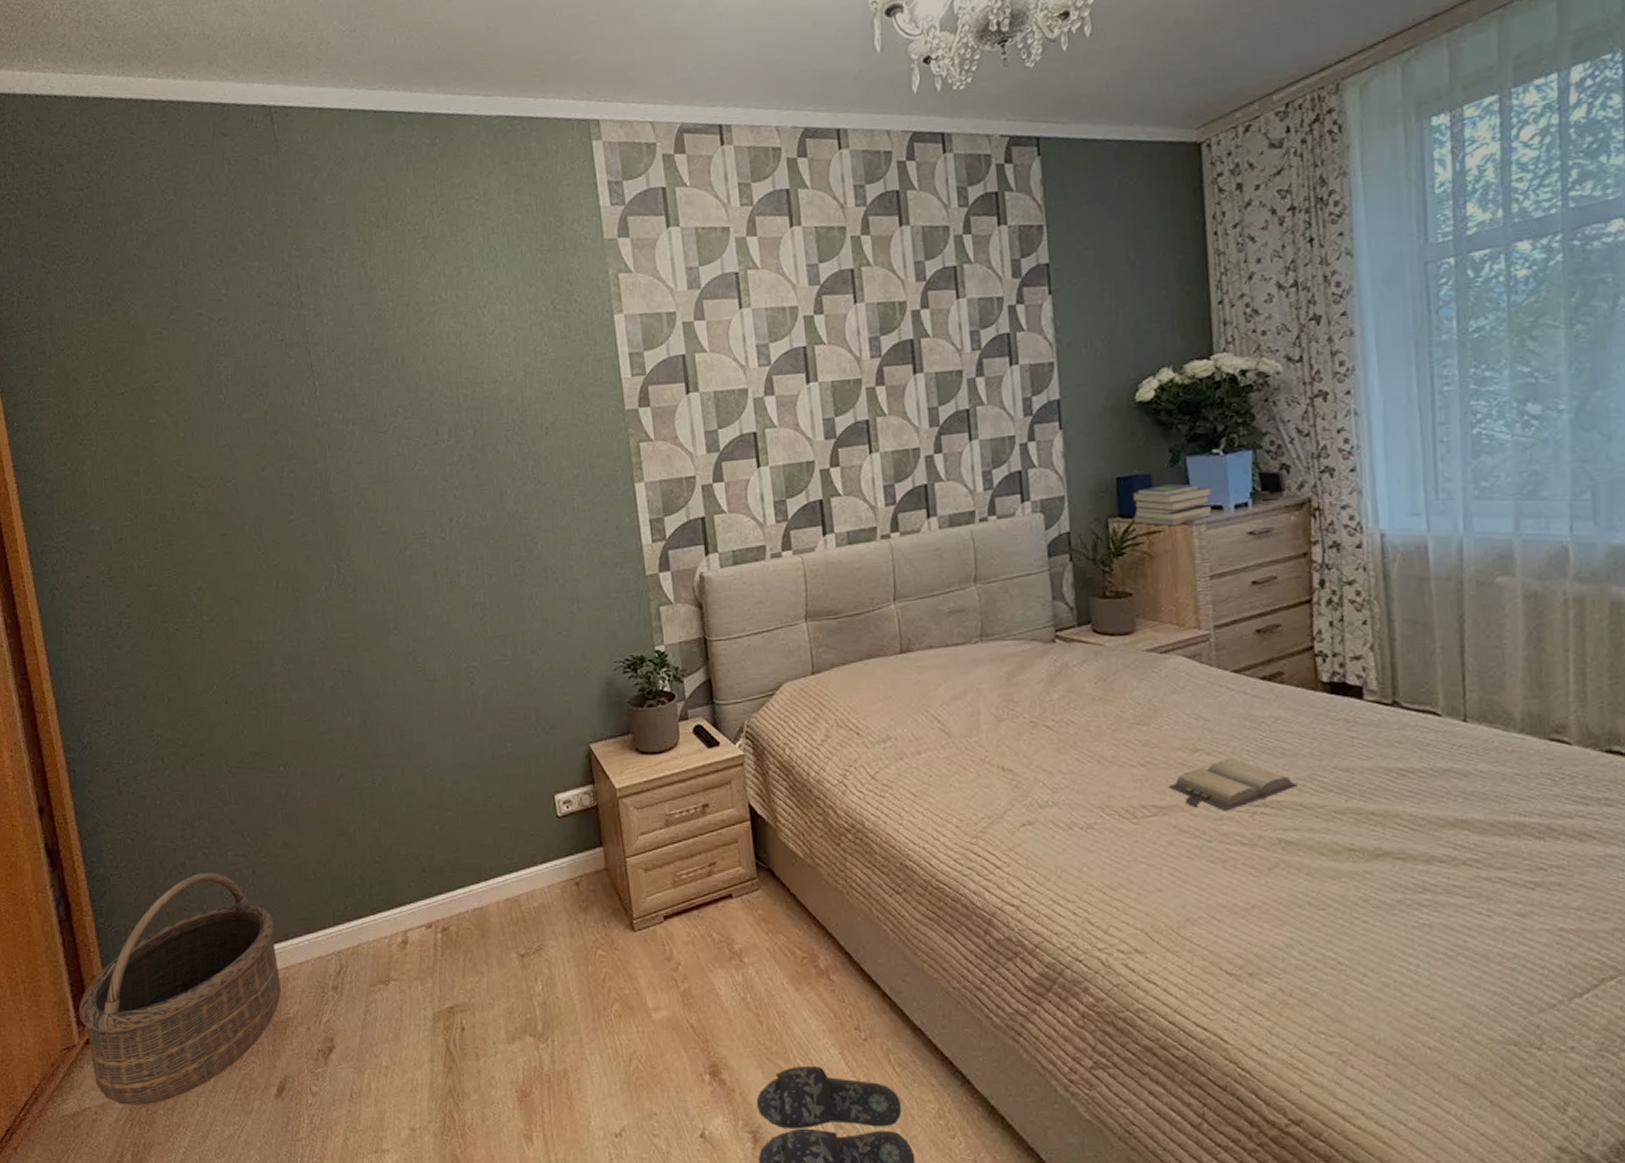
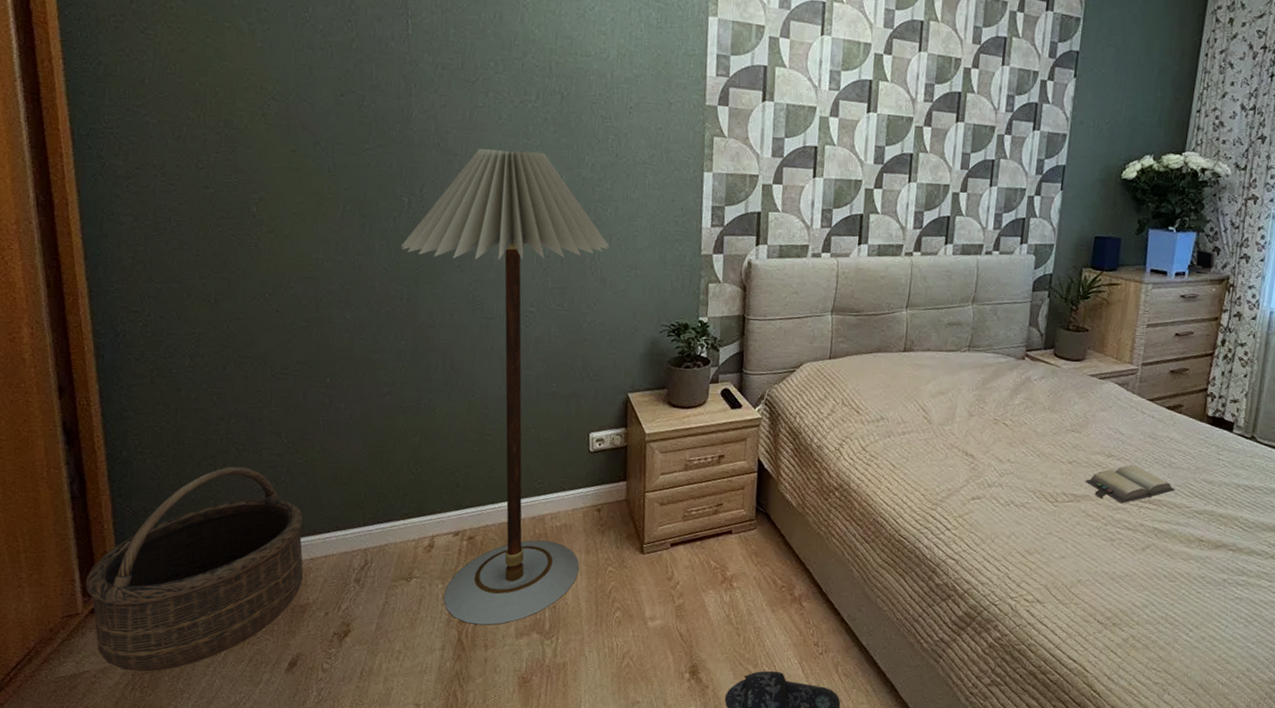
floor lamp: none [336,492,566,1030] -> present [401,148,609,625]
books: present [1132,484,1212,527] -> none [1100,248,1161,282]

